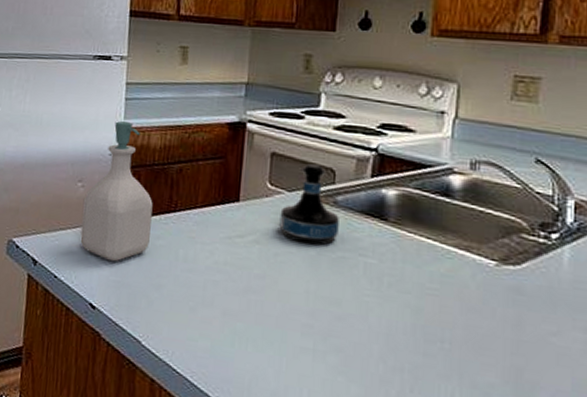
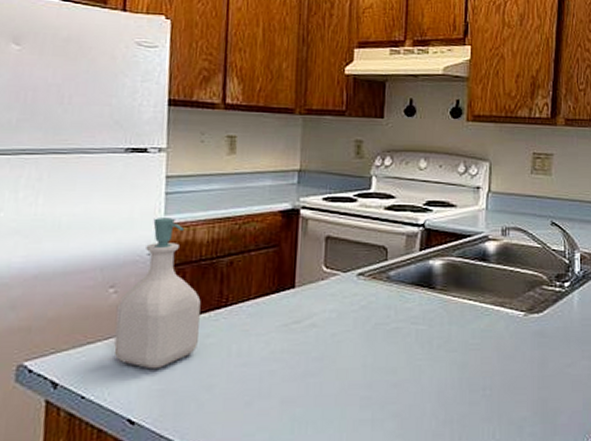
tequila bottle: present [279,164,339,246] -> none [336,244,392,320]

